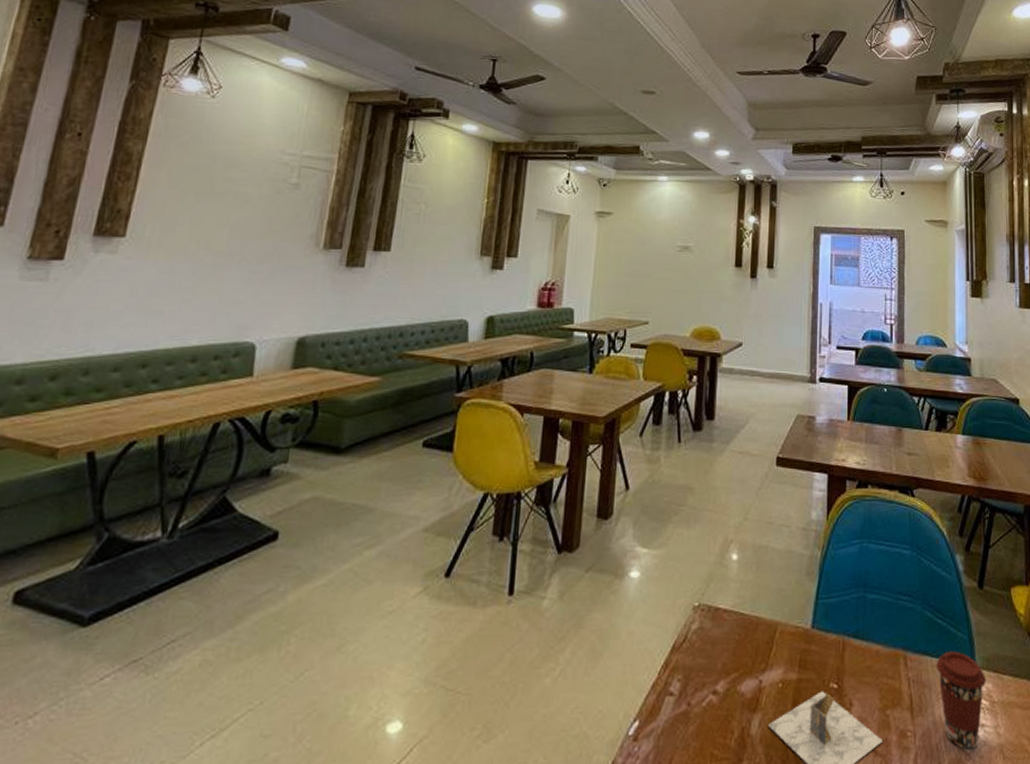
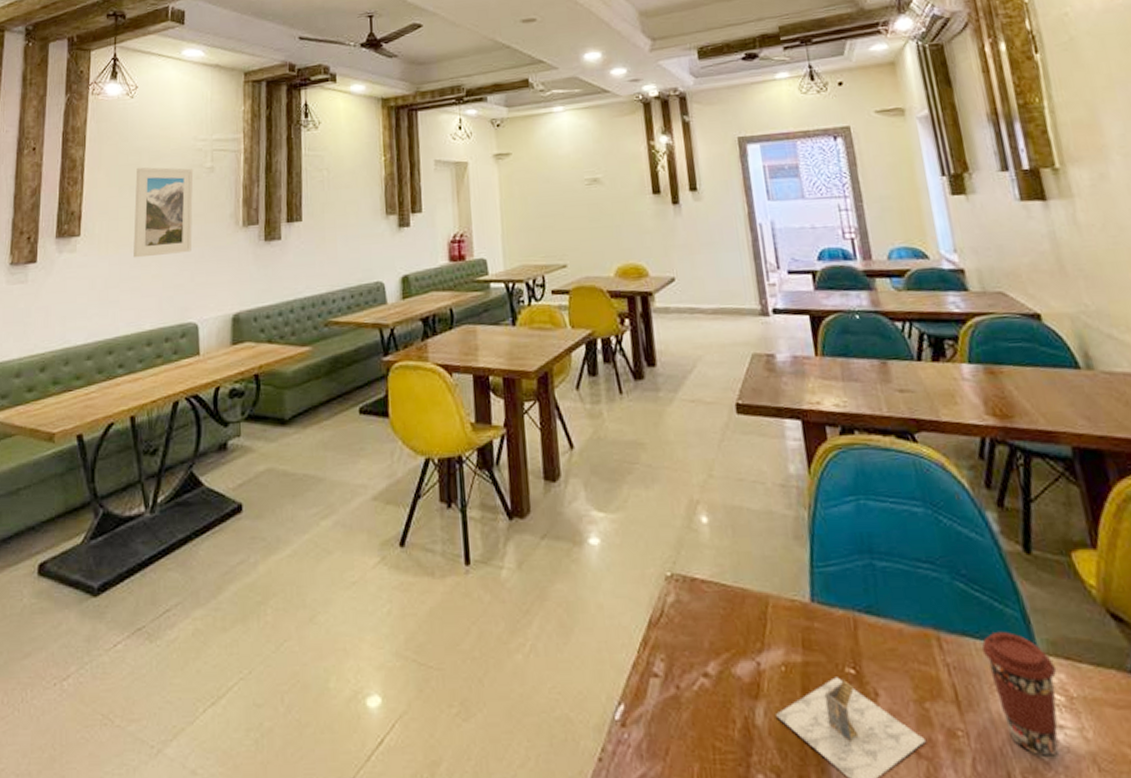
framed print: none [189,172,275,269] -> present [133,167,194,258]

